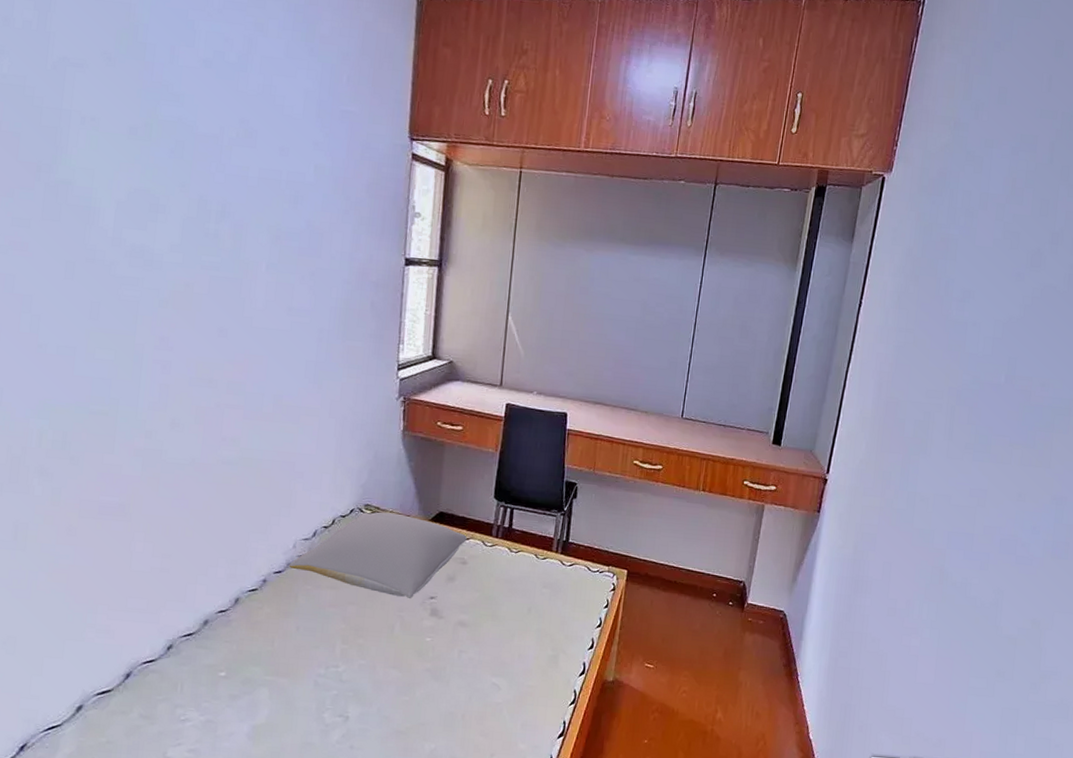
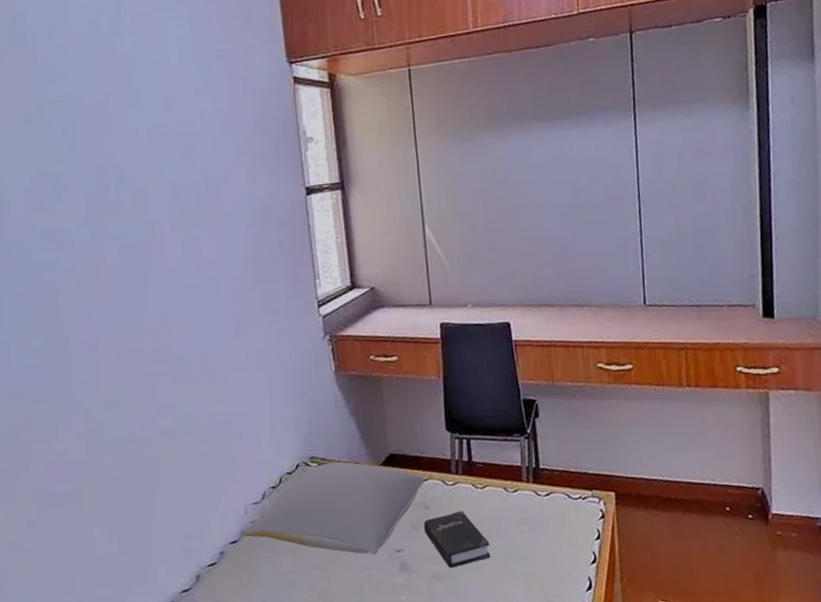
hardback book: none [459,569,514,618] -> present [424,511,491,568]

